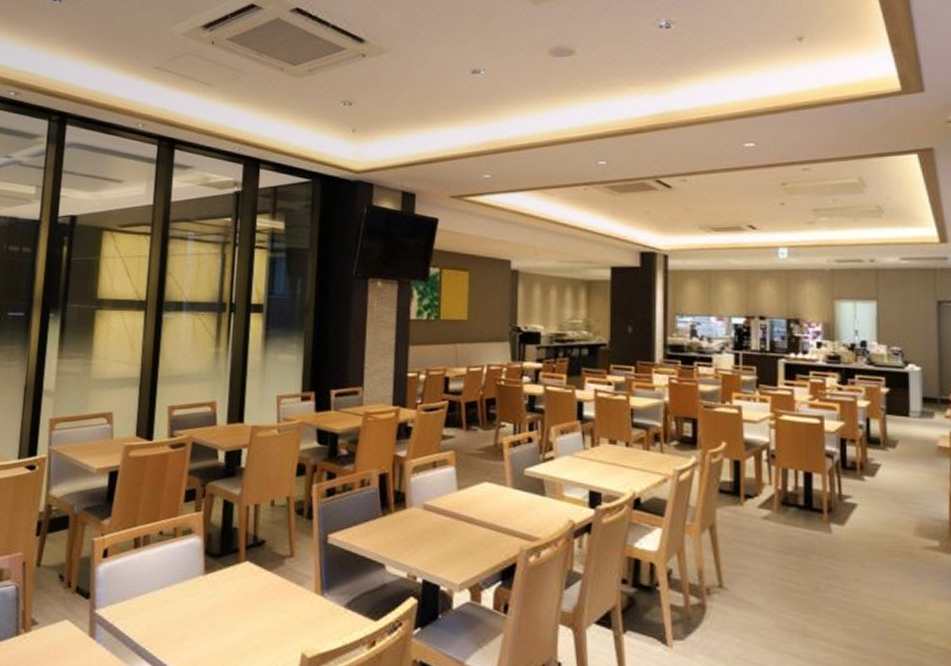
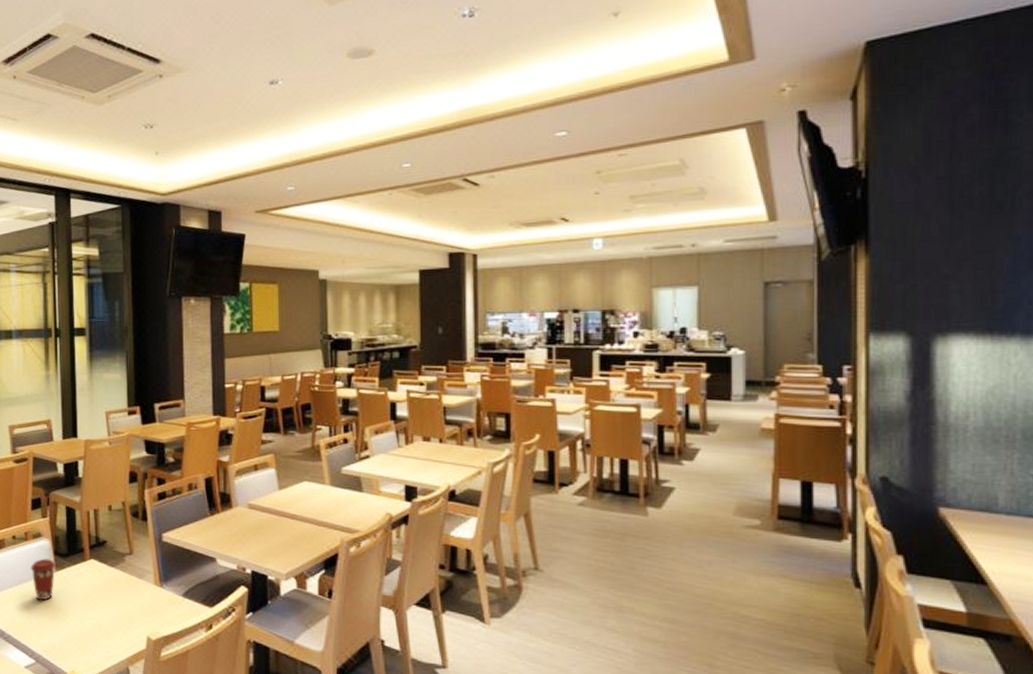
coffee cup: none [177,559,206,608] -> present [31,558,56,601]

